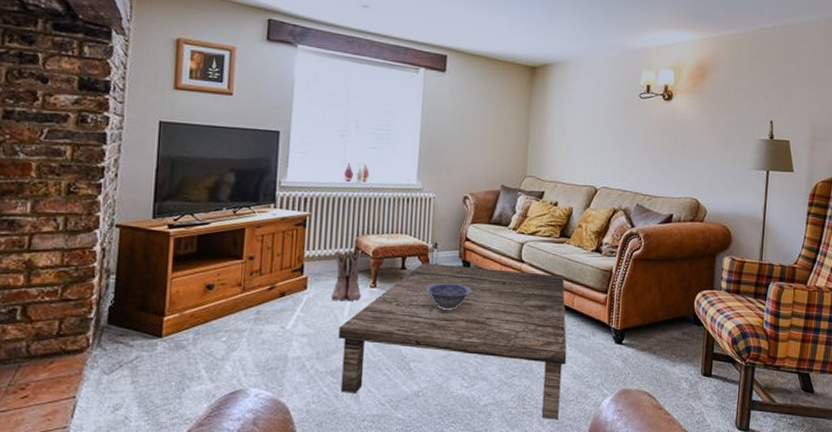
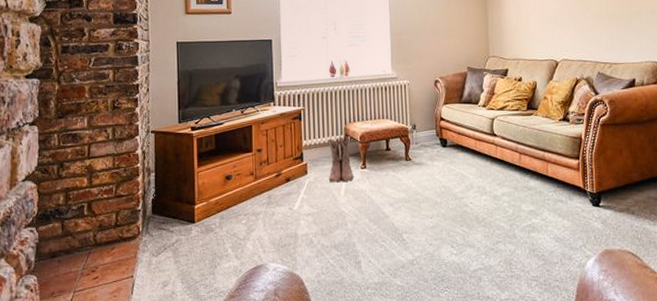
coffee table: present [338,263,567,420] -> none [337,143,547,282]
decorative bowl: present [426,282,472,310] -> none [410,159,451,184]

